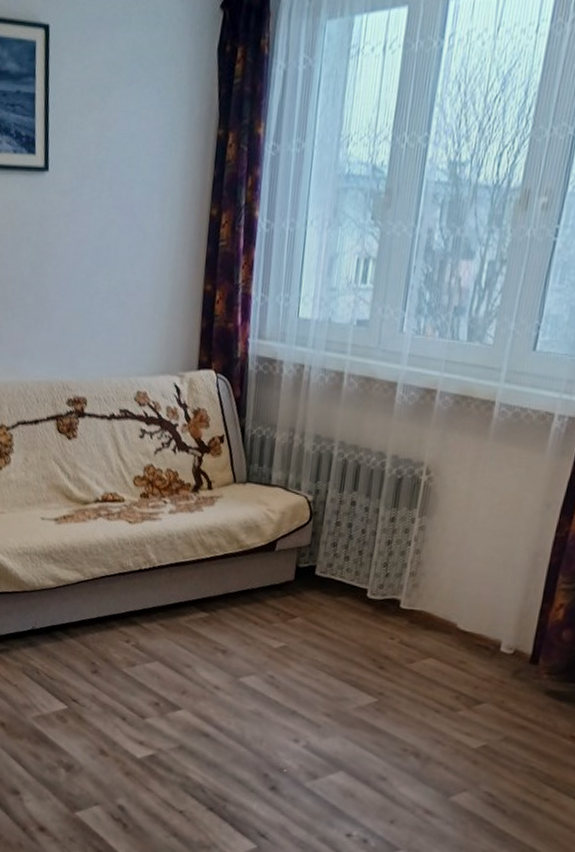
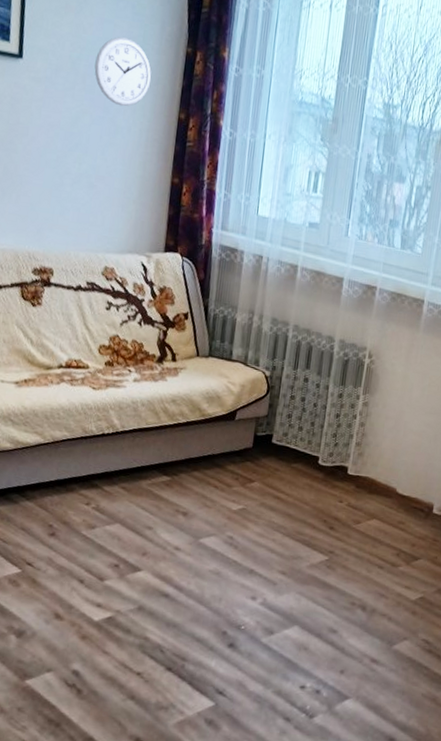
wall clock: none [121,129,181,210] -> present [94,37,152,107]

